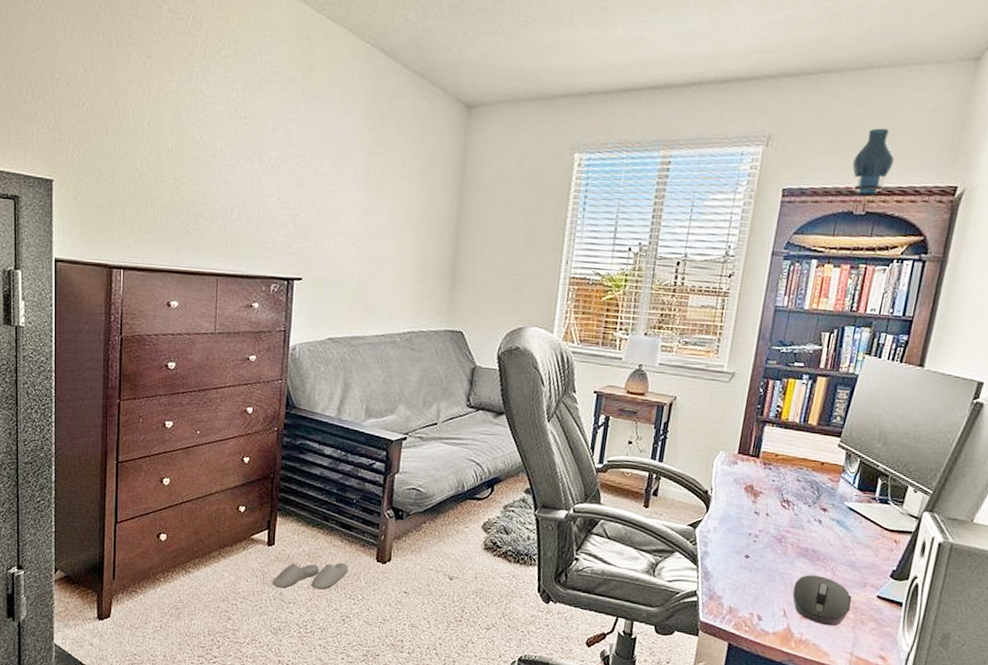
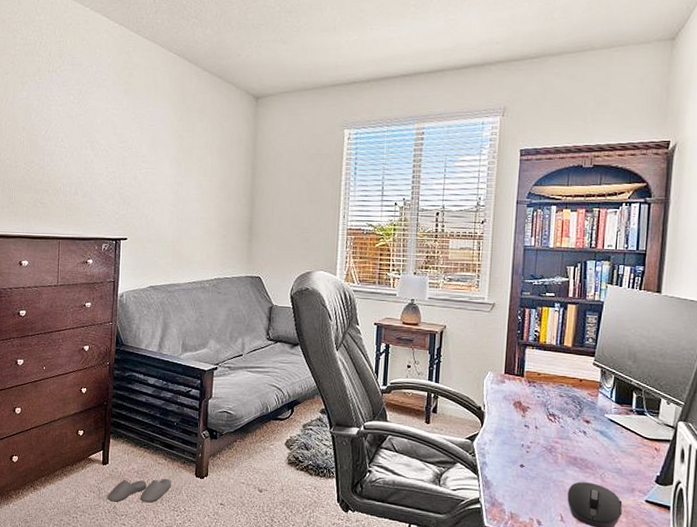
vase: present [852,128,895,197] -> none [577,97,613,152]

